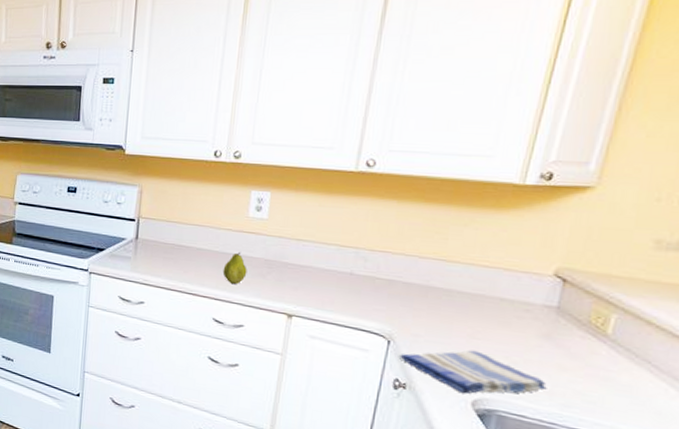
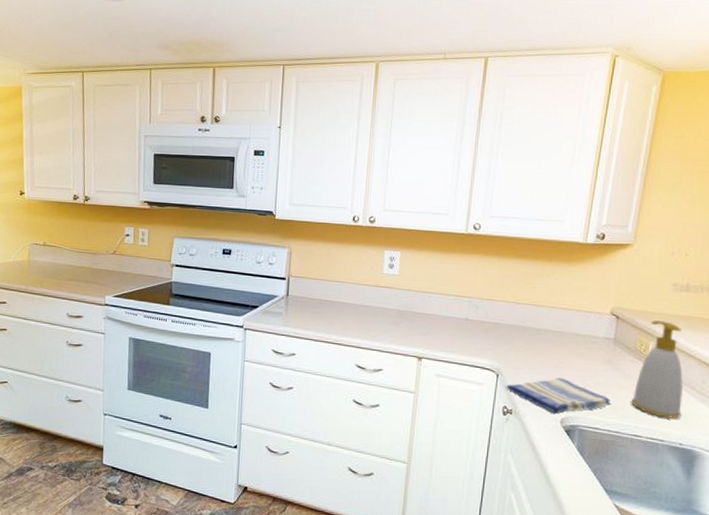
fruit: present [222,251,247,285] -> none [363,304,384,334]
soap bottle: none [576,287,664,415] -> present [631,320,684,419]

